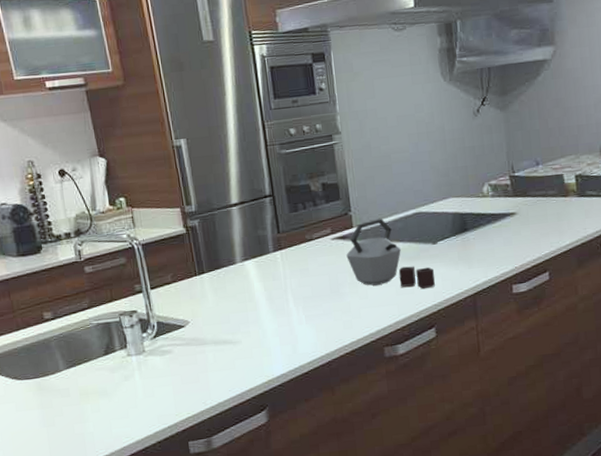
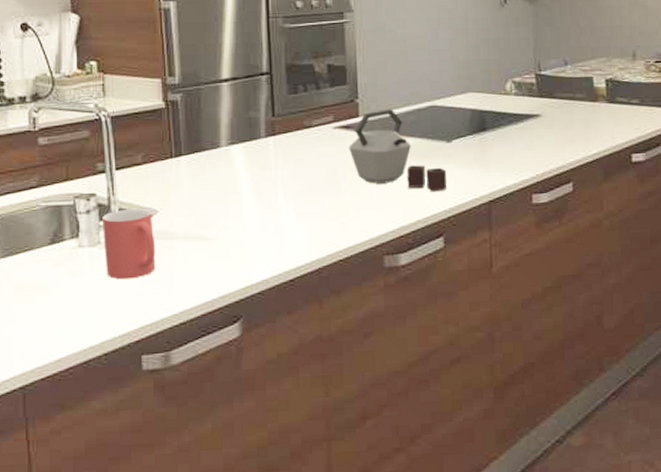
mug: none [143,320,193,381] -> present [101,208,156,280]

